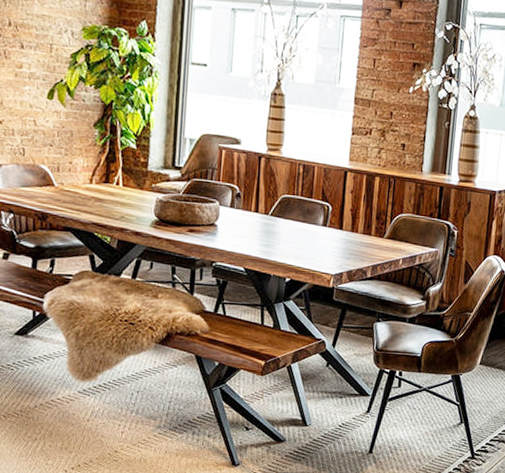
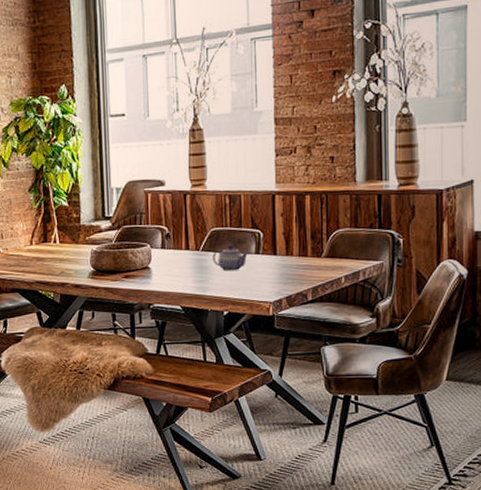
teapot: none [280,213,316,239] -> present [212,244,248,270]

